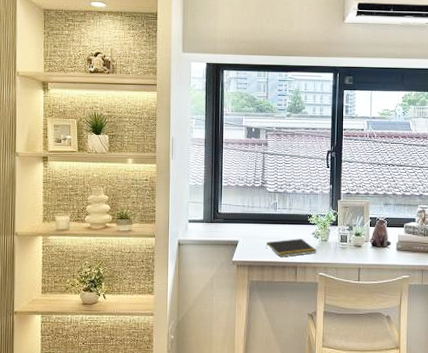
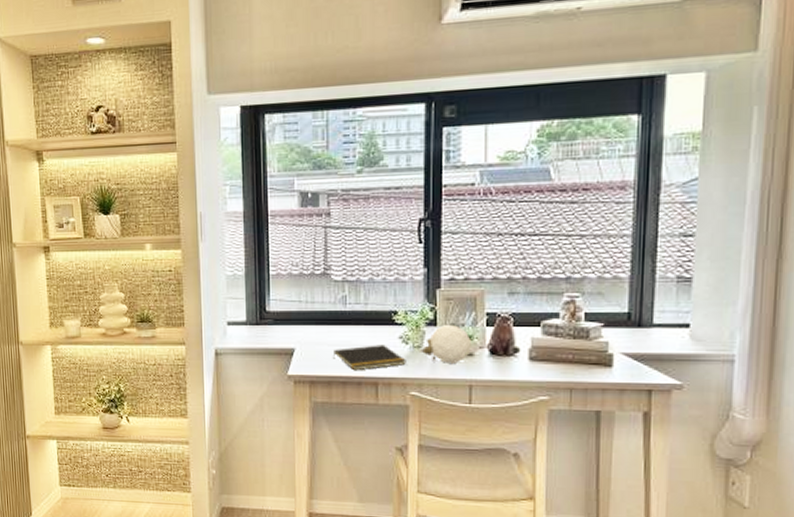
decorative egg: none [326,225,360,252] -> present [419,325,471,363]

